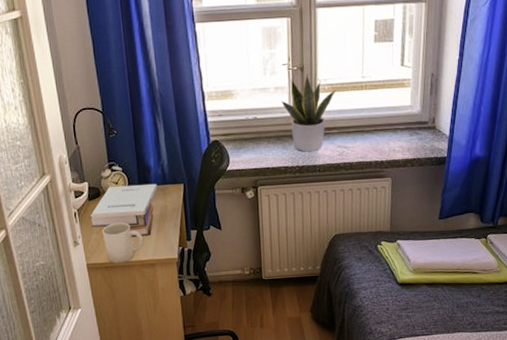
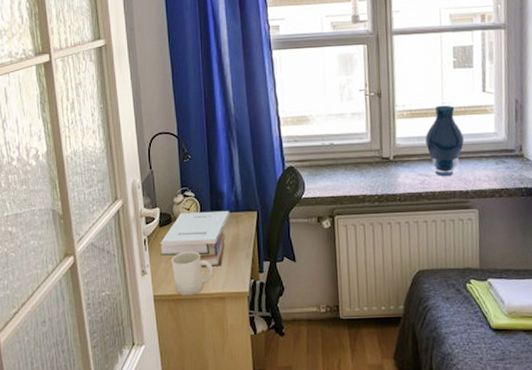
potted plant: present [281,74,337,152] -> none [358,100,416,180]
vase: none [345,79,381,148] -> present [425,105,464,176]

